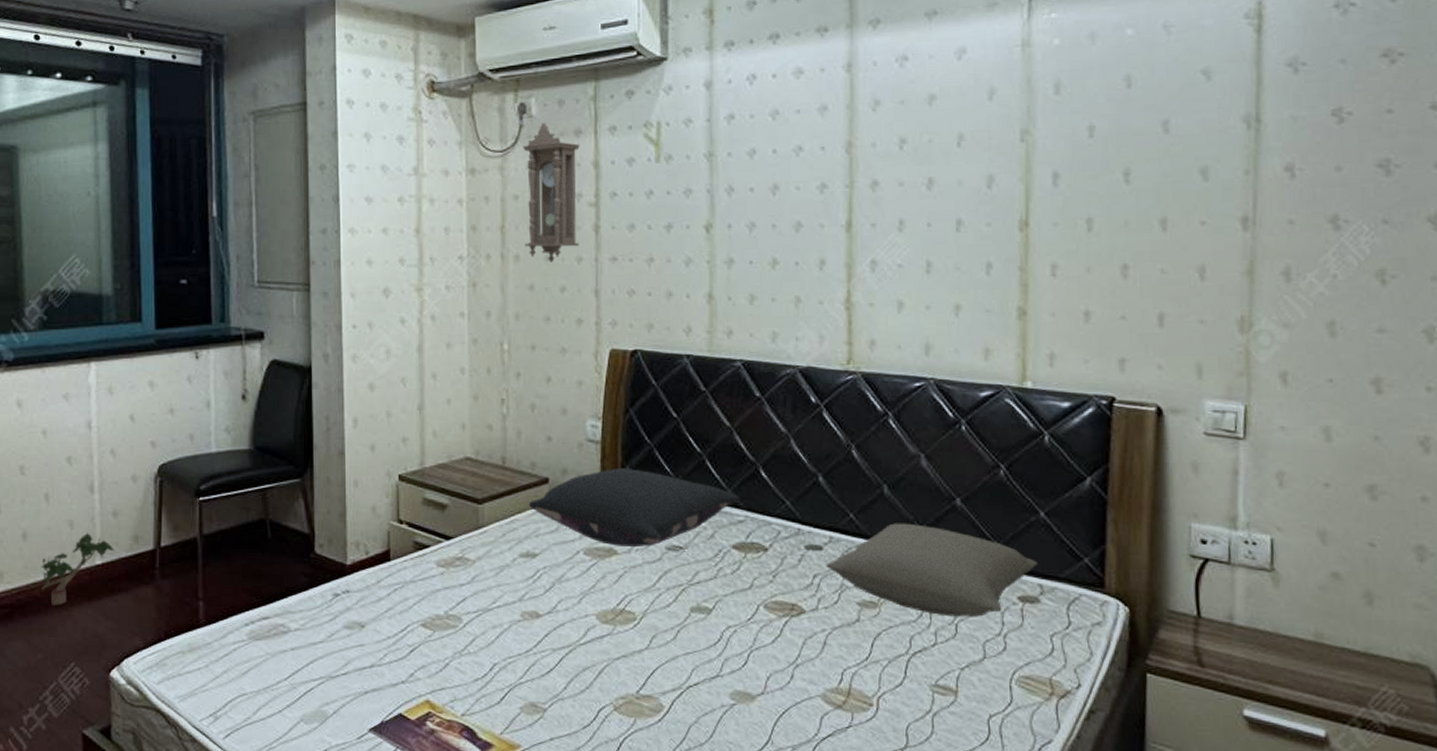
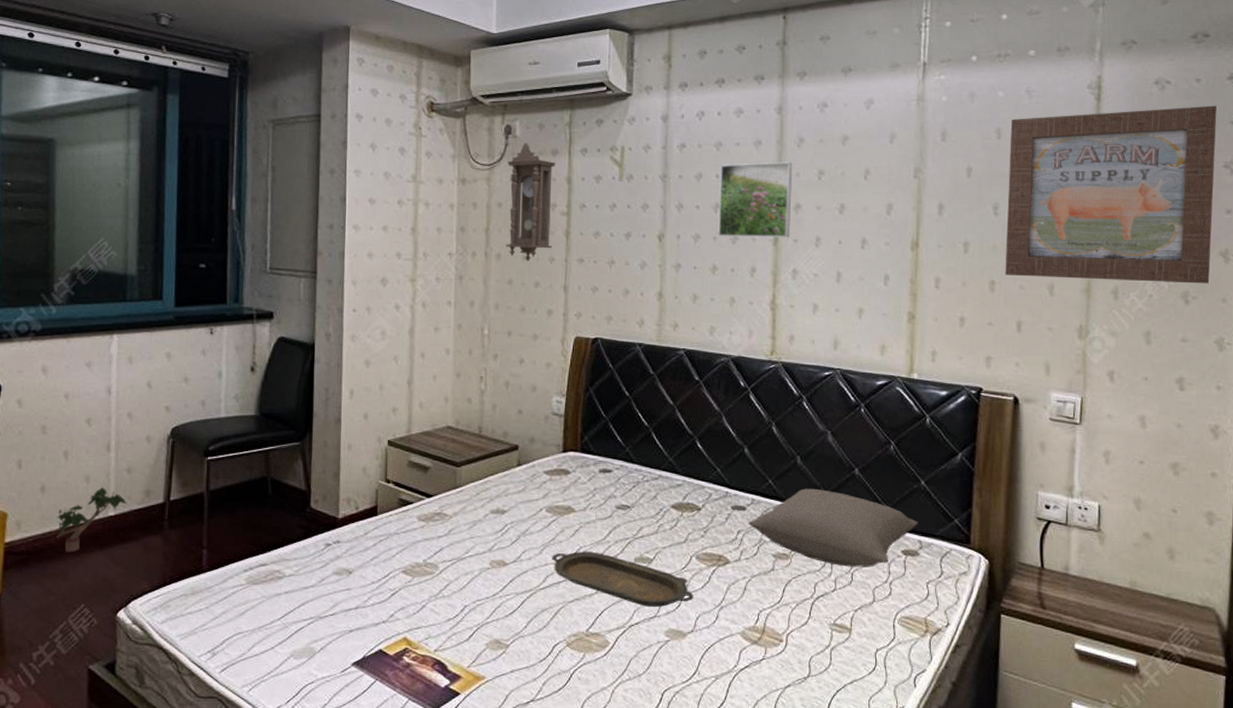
pillow: present [528,467,740,546] -> none [500,437,679,505]
serving tray: none [592,600,763,665] -> present [552,551,694,607]
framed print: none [777,130,867,224] -> present [718,162,793,238]
wall art: none [1140,30,1420,259] -> present [1005,105,1217,284]

